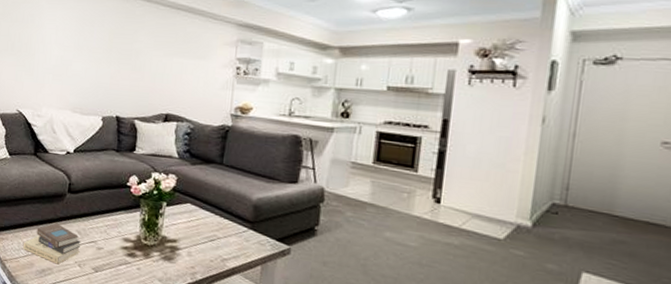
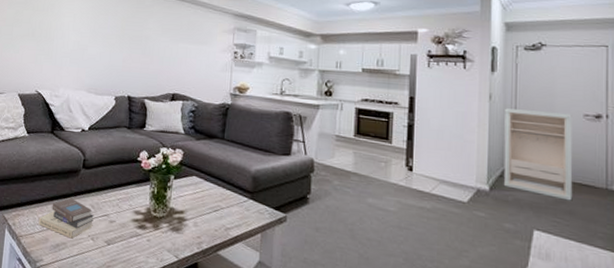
shoe rack: none [550,133,647,241] -> present [503,108,573,201]

